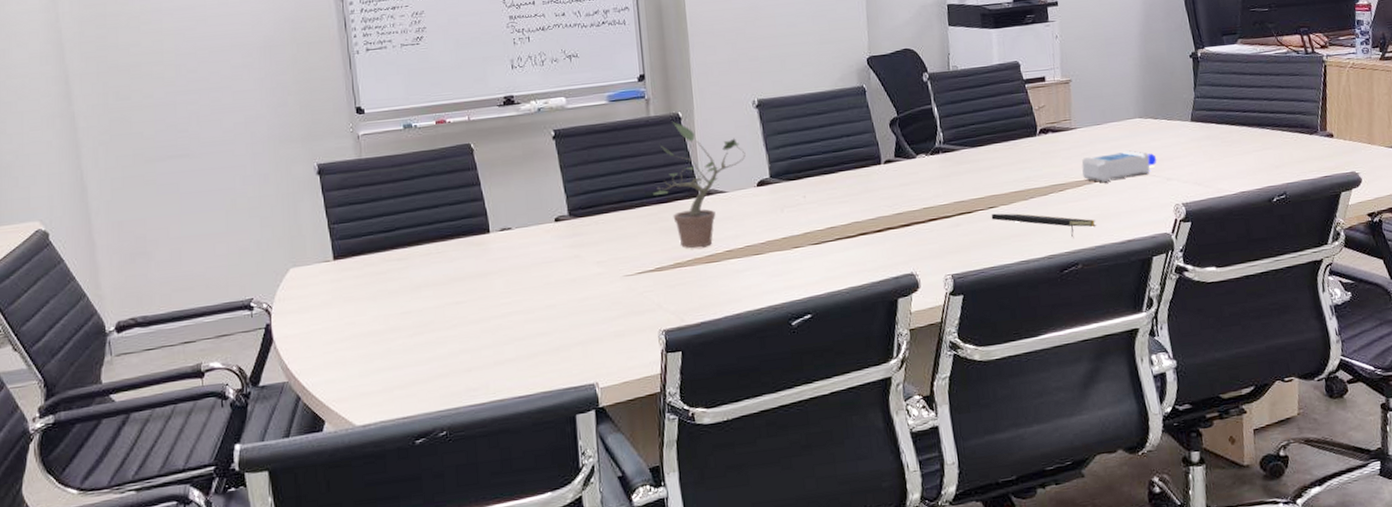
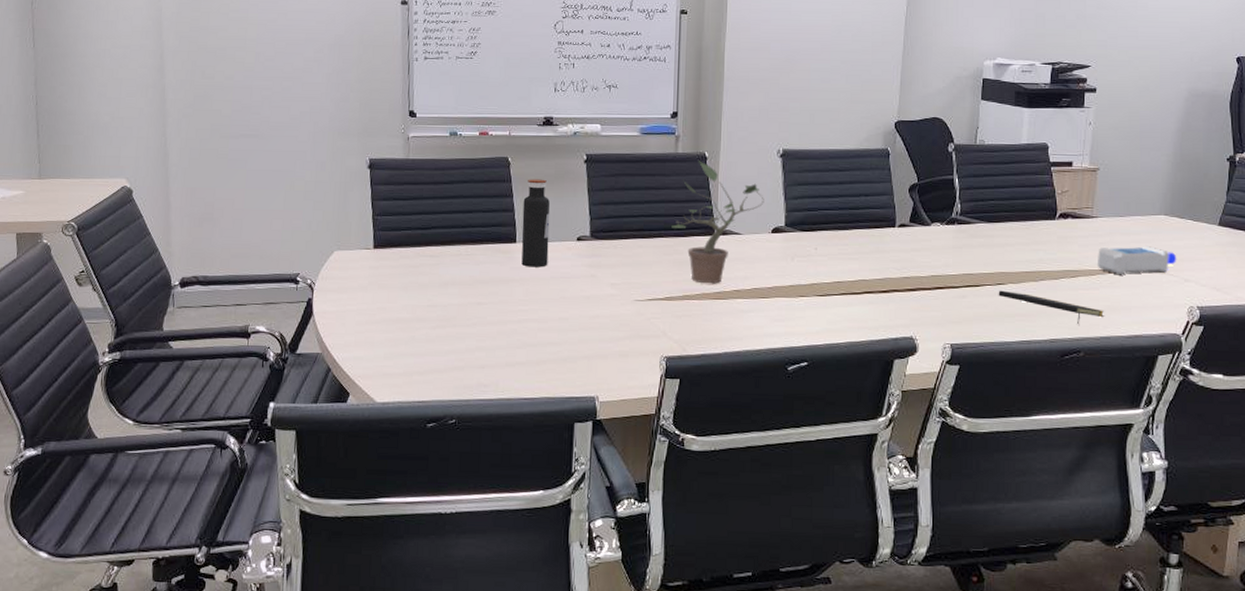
water bottle: none [492,162,527,257] -> present [521,179,550,268]

